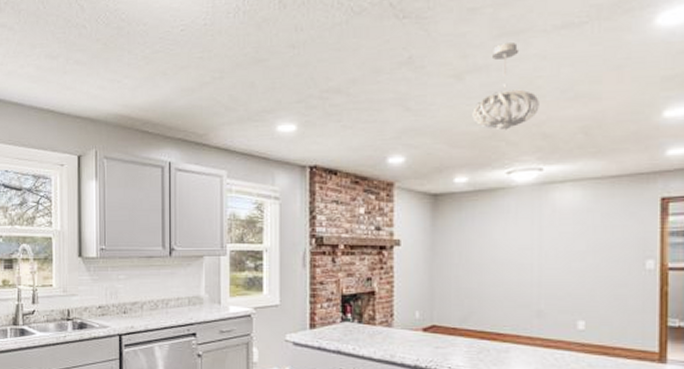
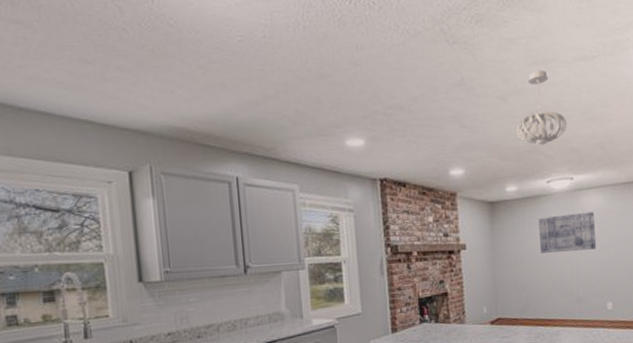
wall art: none [492,210,569,257] -> present [539,212,597,254]

